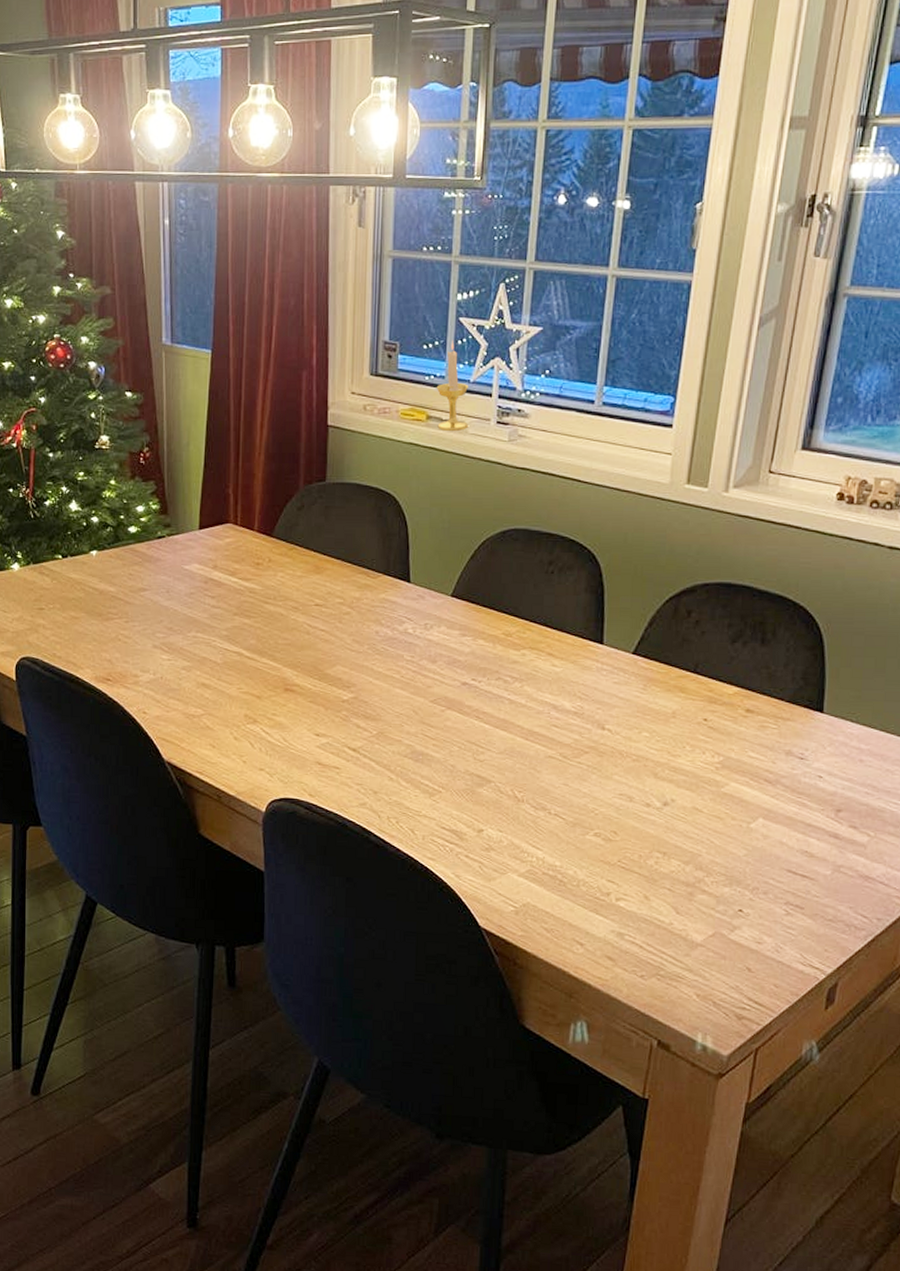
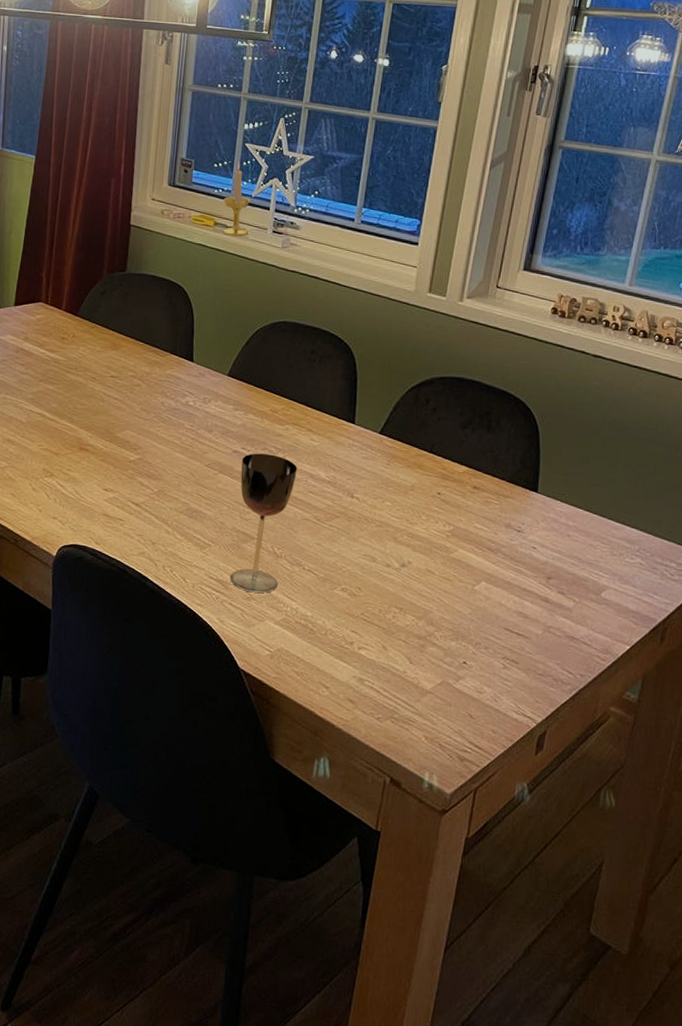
wineglass: none [465,684,537,843] -> present [230,453,297,594]

